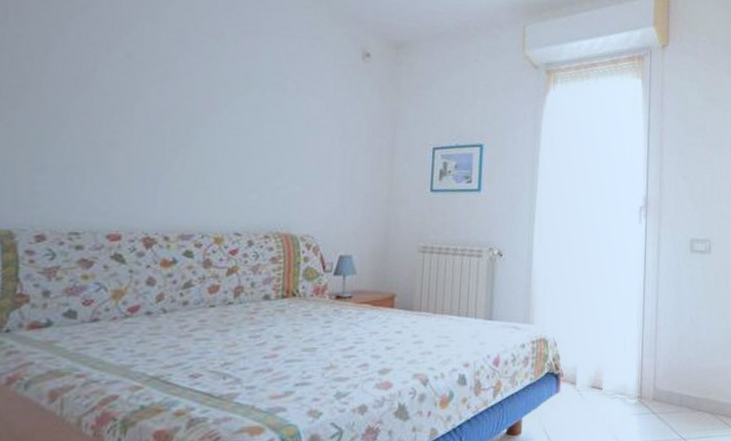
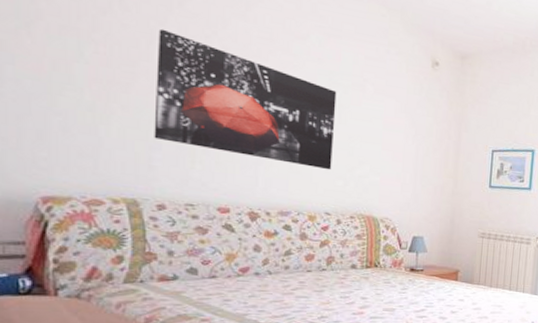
wall art: none [39,37,253,183] -> present [154,28,337,170]

